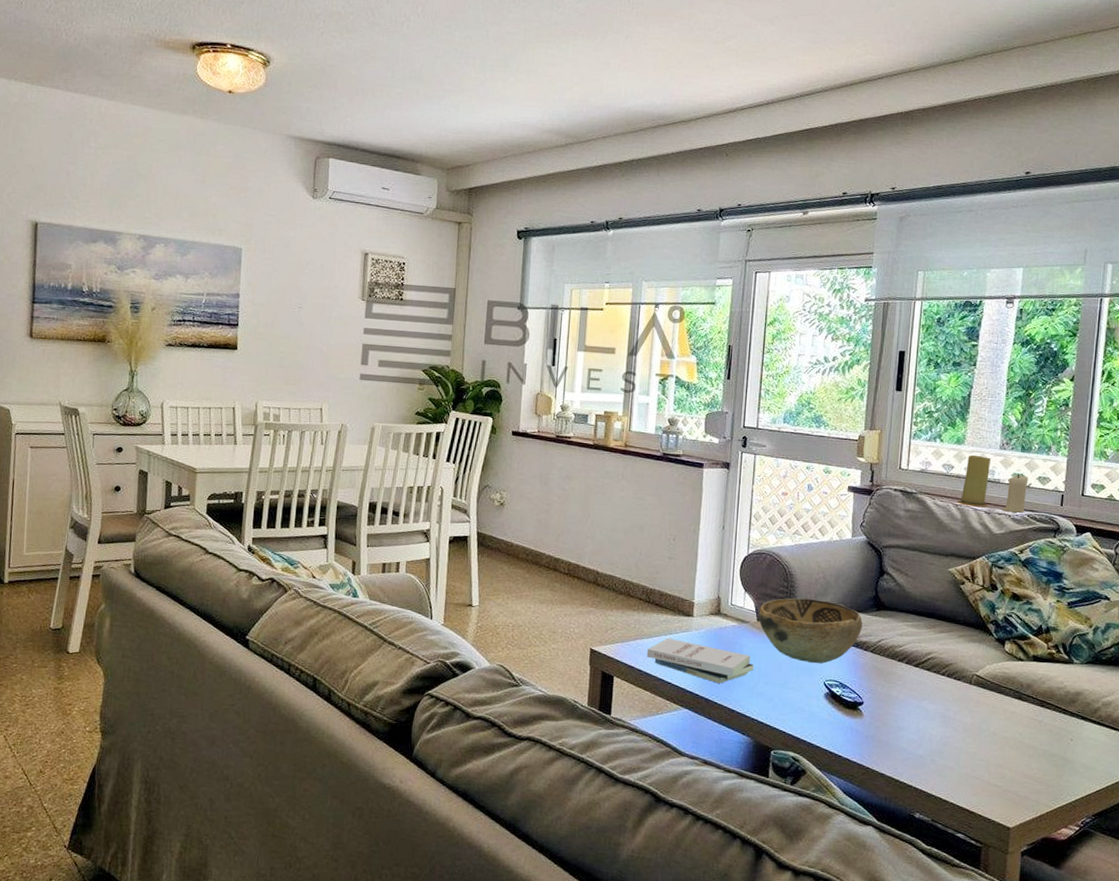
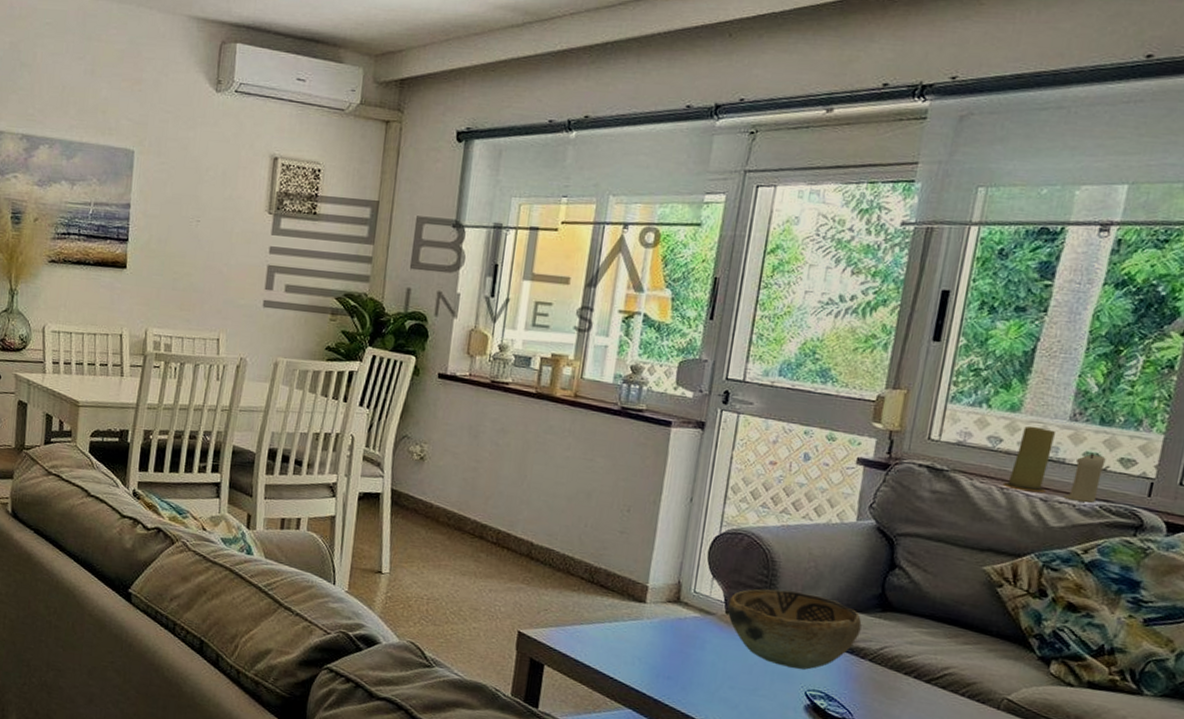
books: present [646,637,754,684] -> none [585,625,717,683]

